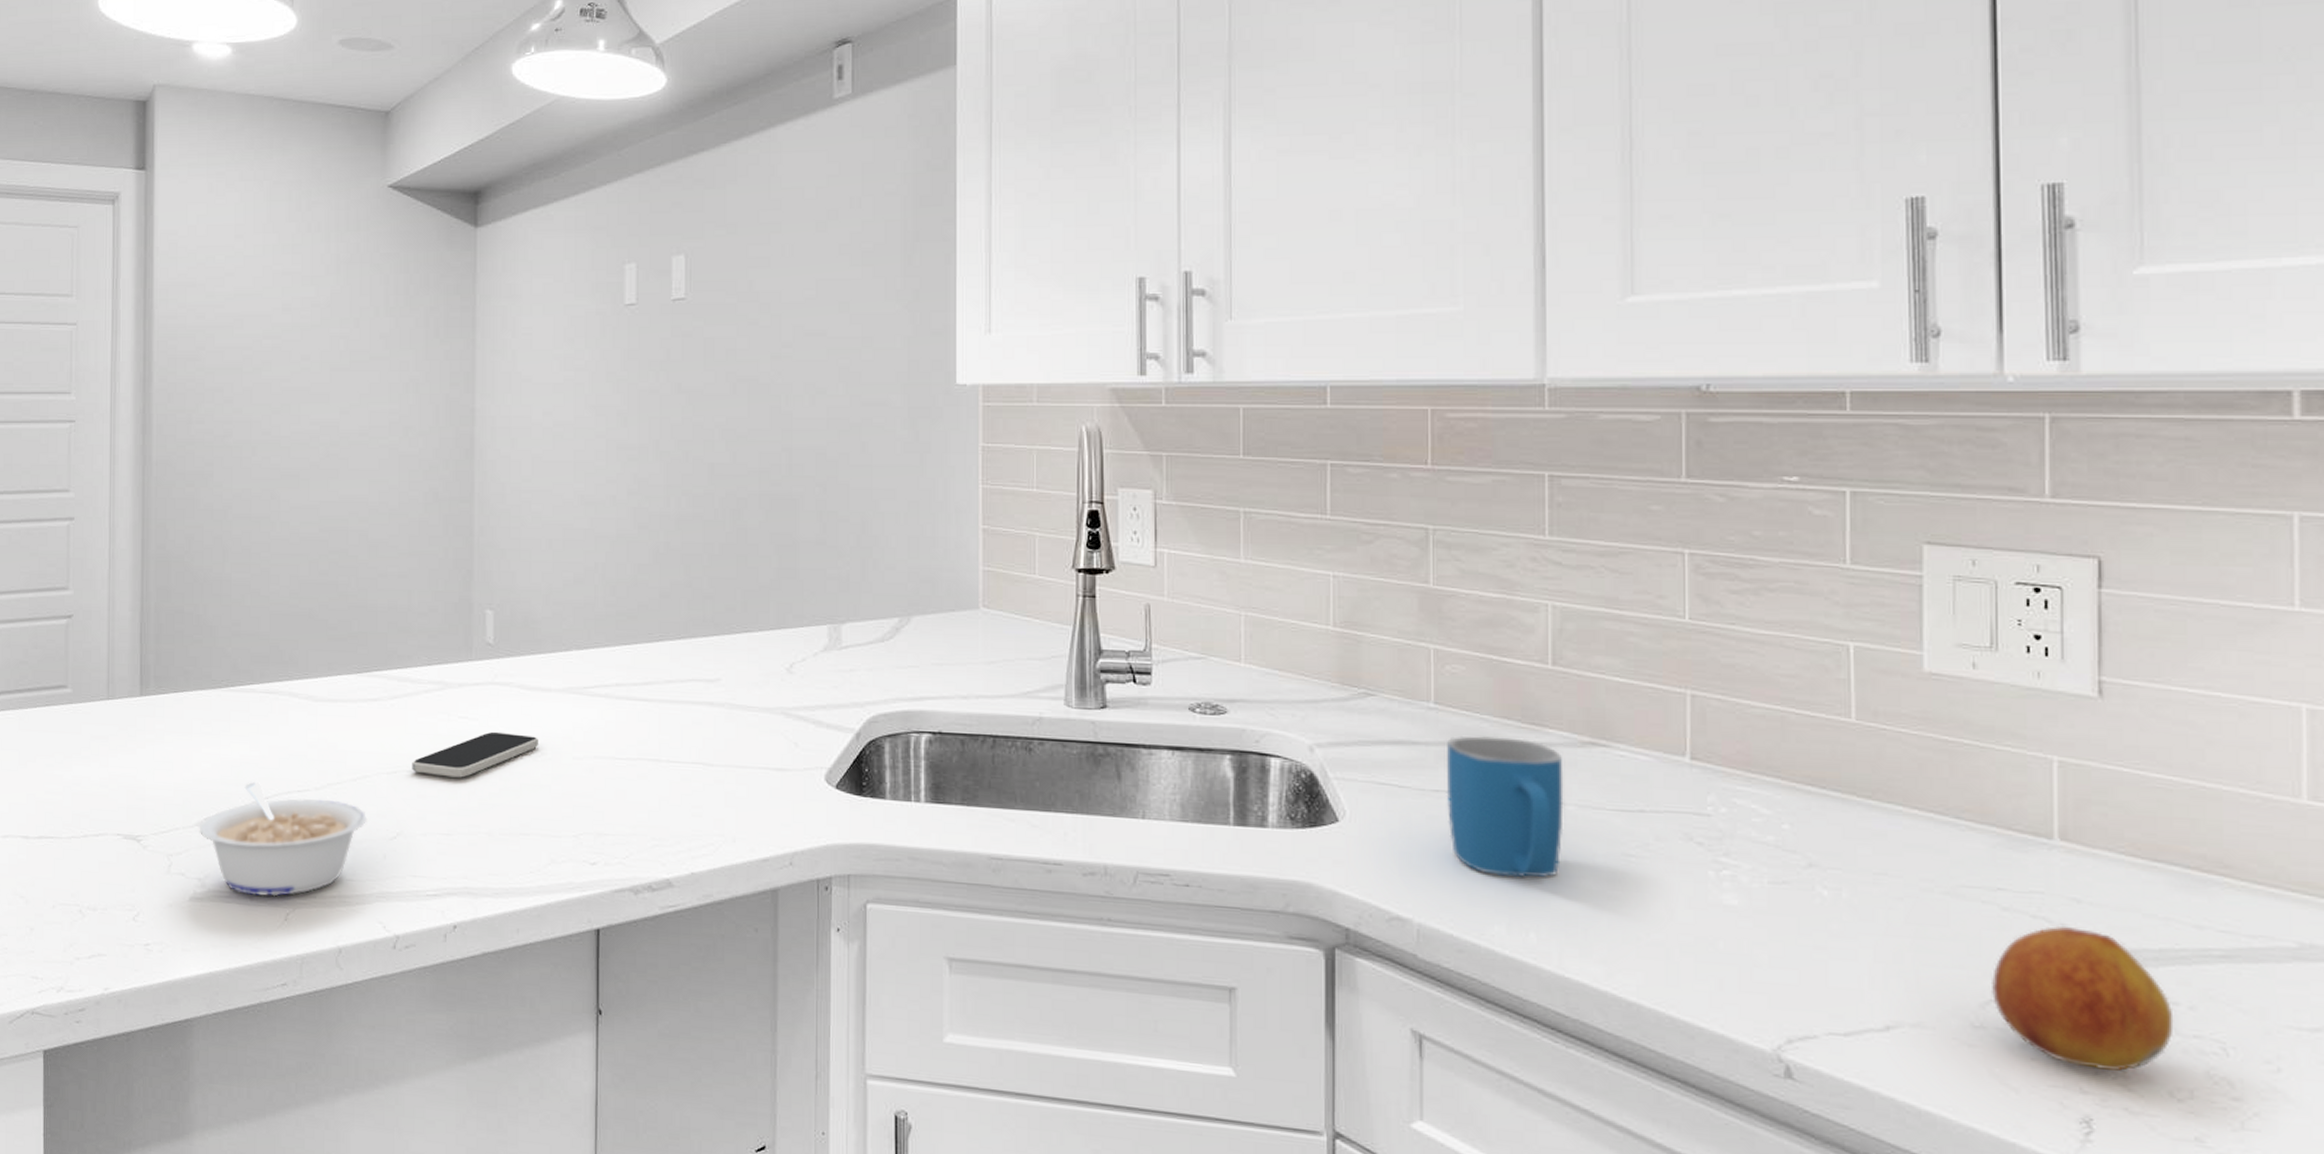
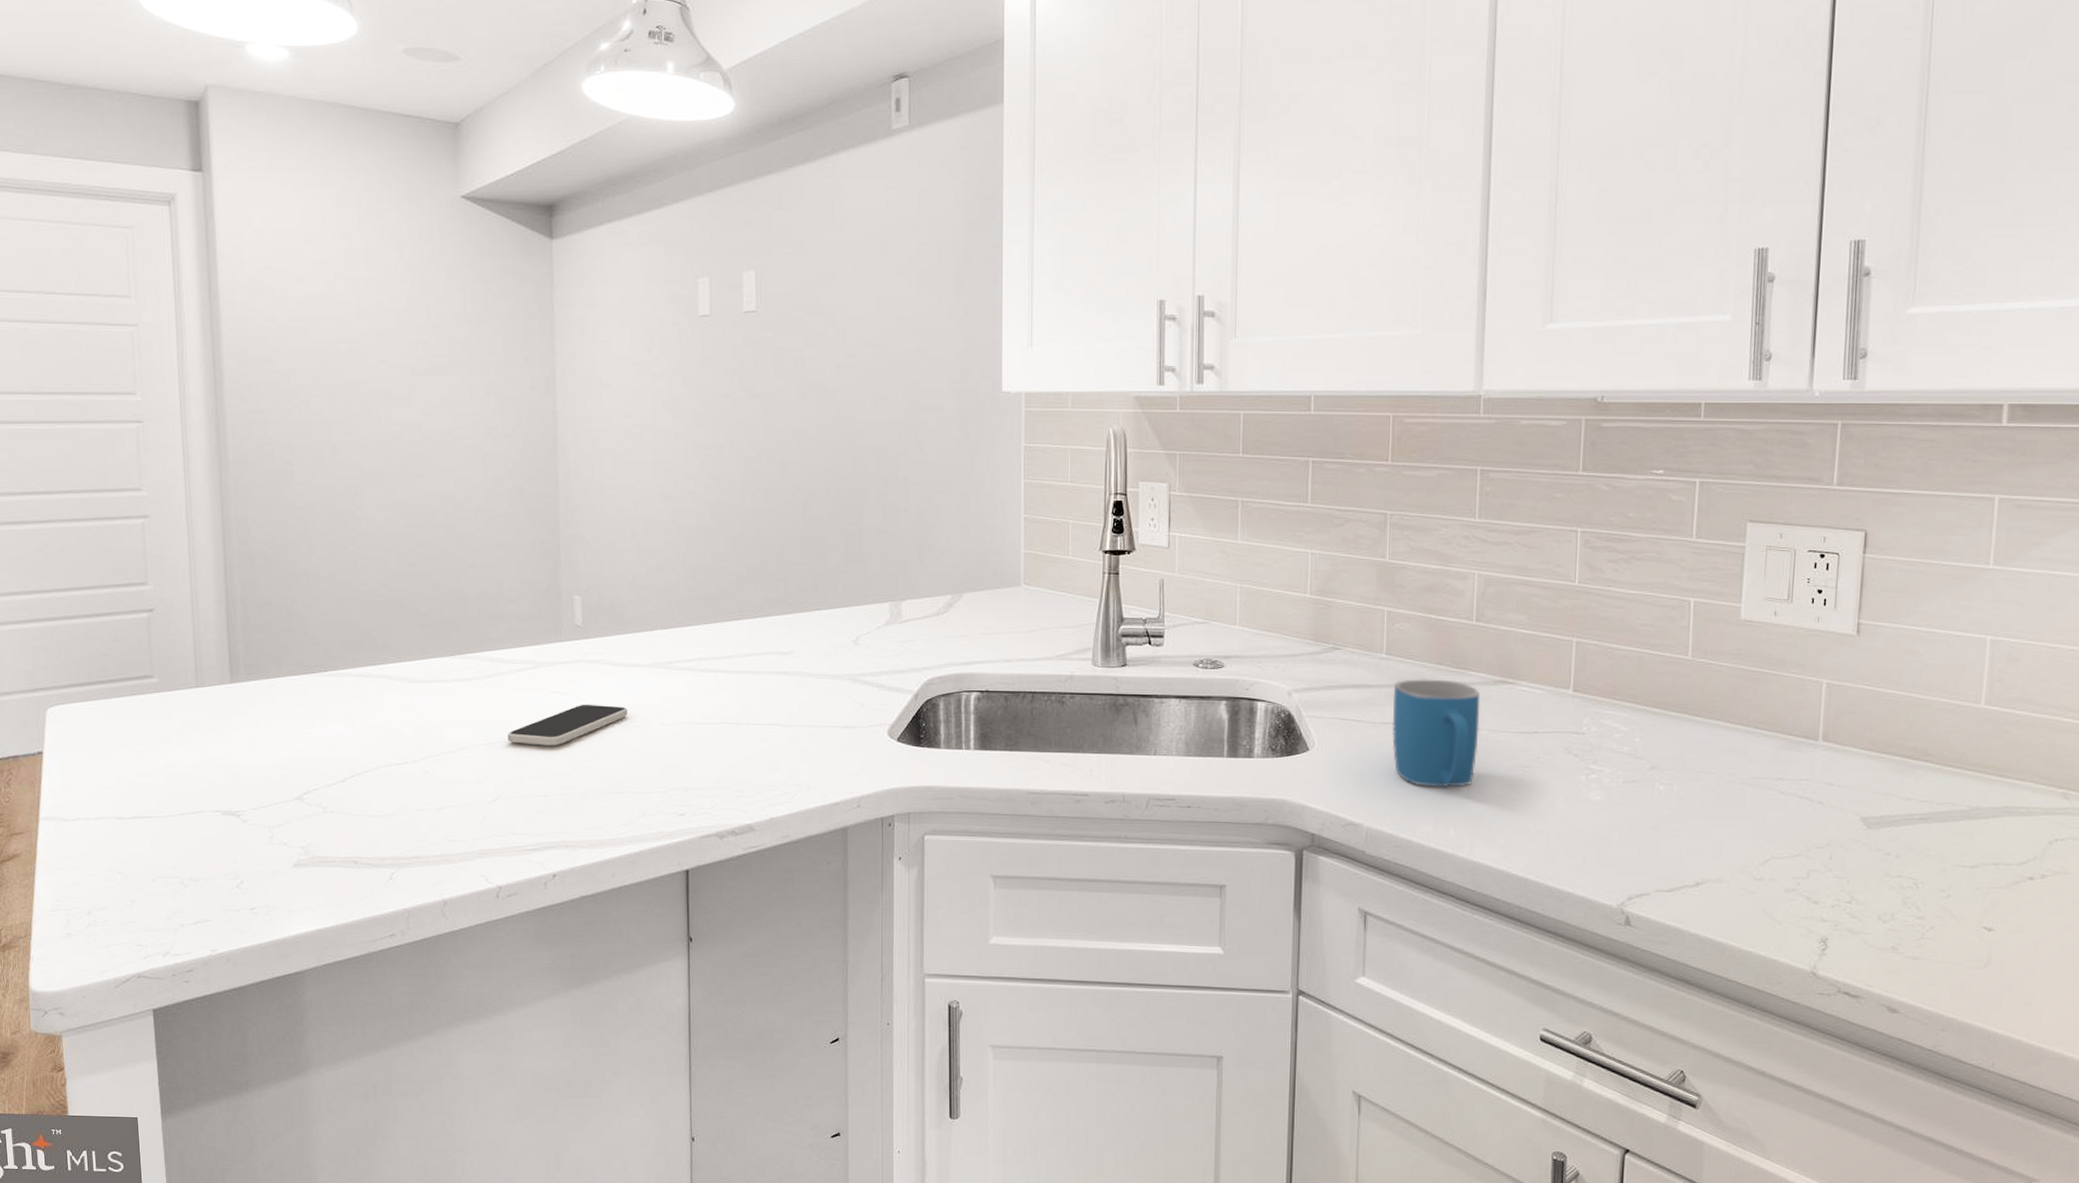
legume: present [199,782,368,897] -> none [299,758,467,859]
fruit: present [1992,926,2174,1071] -> none [1769,804,1886,904]

